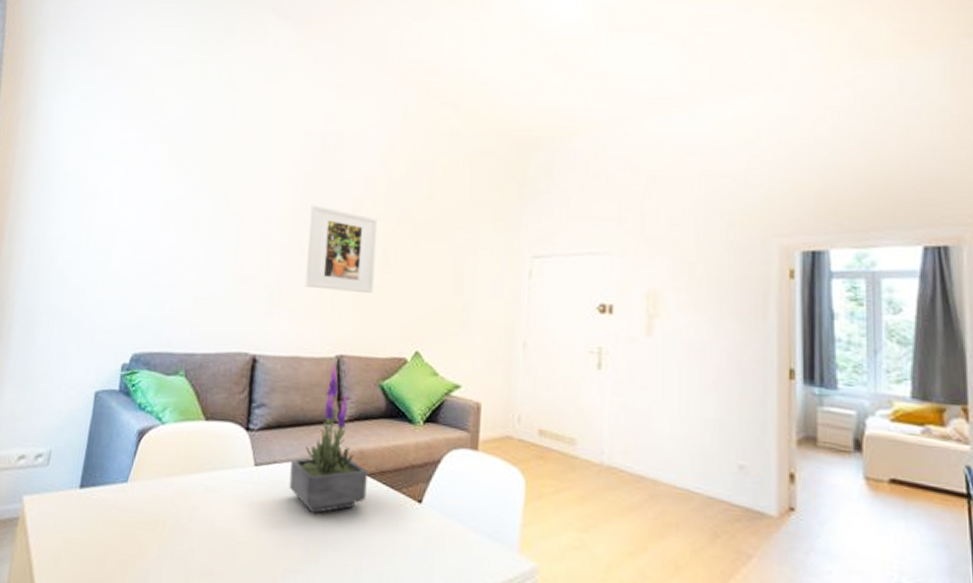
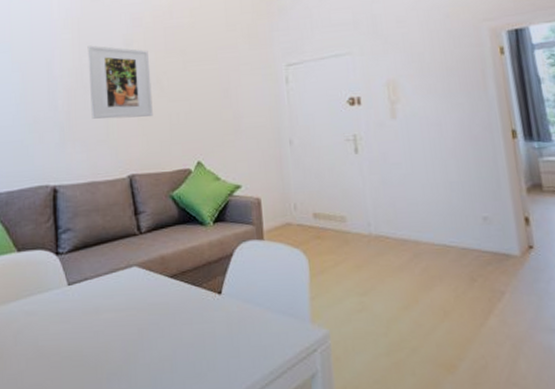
potted plant: present [289,363,368,513] -> none [101,182,172,318]

